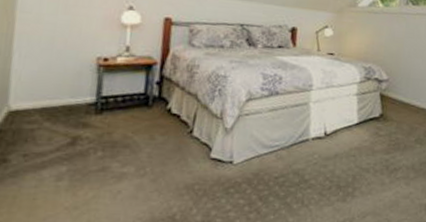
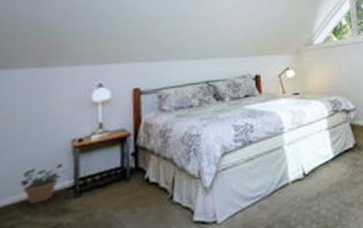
potted plant: none [41,78,90,113] -> present [19,163,68,204]

